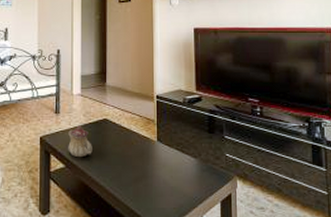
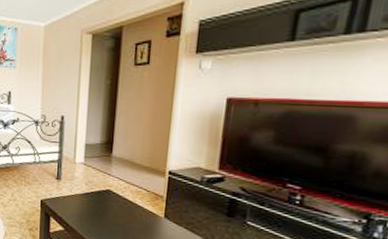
teapot: present [68,125,92,158] -> none [68,193,93,224]

